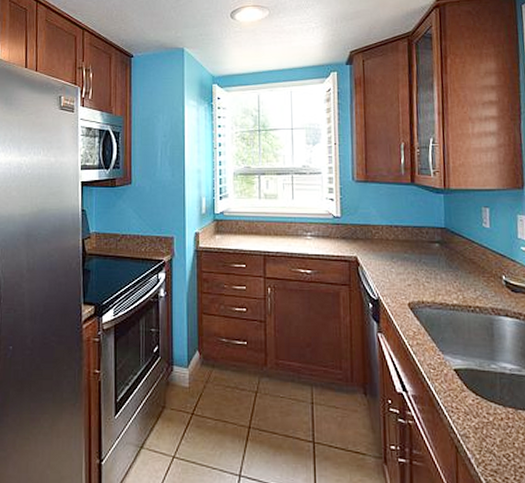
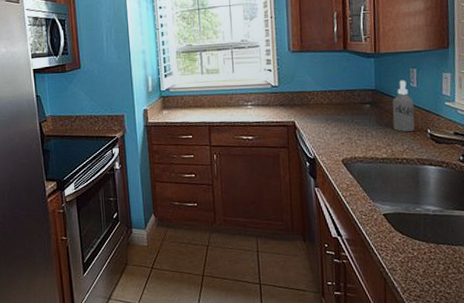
spray bottle: none [463,219,488,276] -> present [392,80,415,132]

